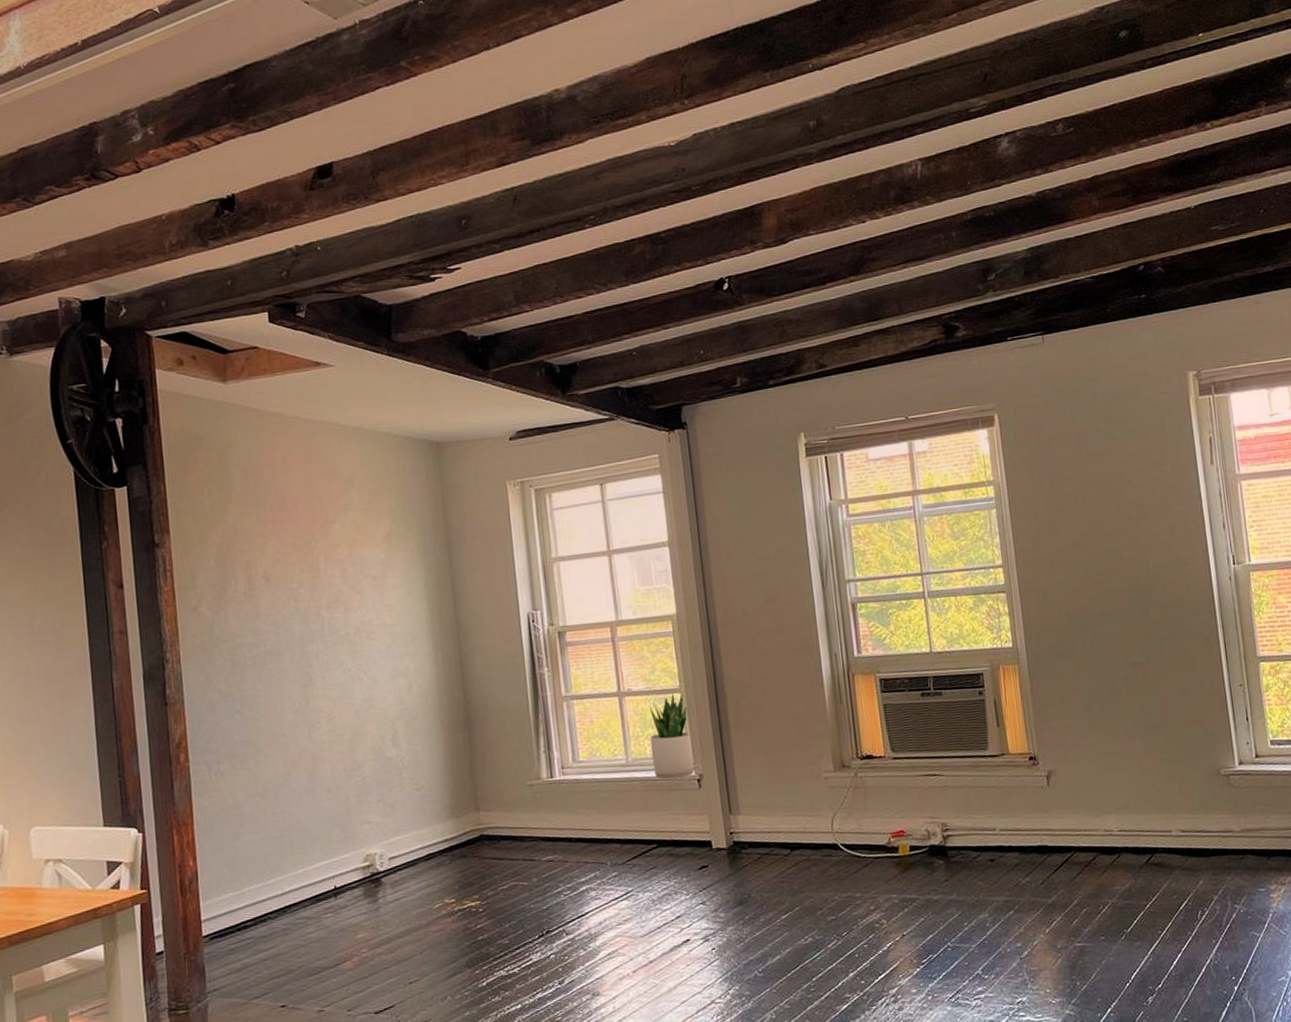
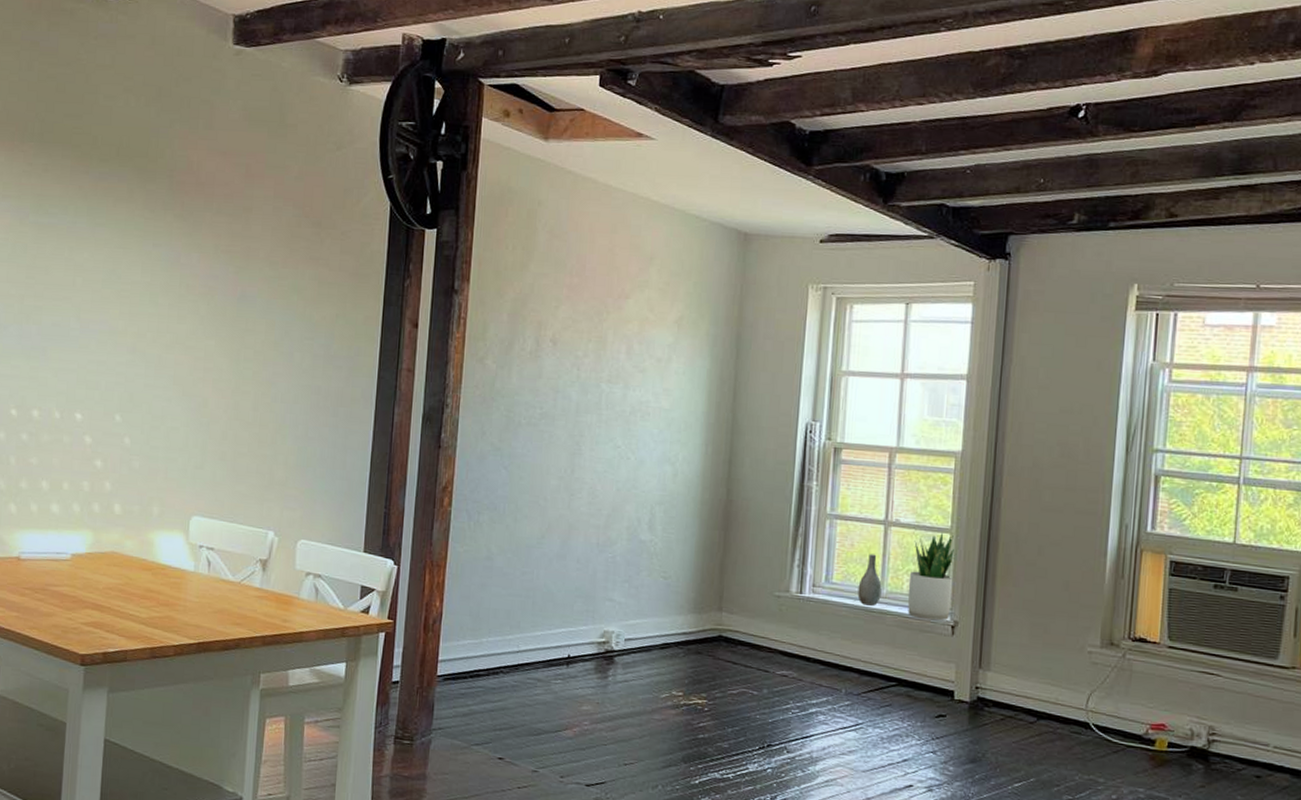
vase: none [604,726,628,778] -> present [857,554,882,607]

